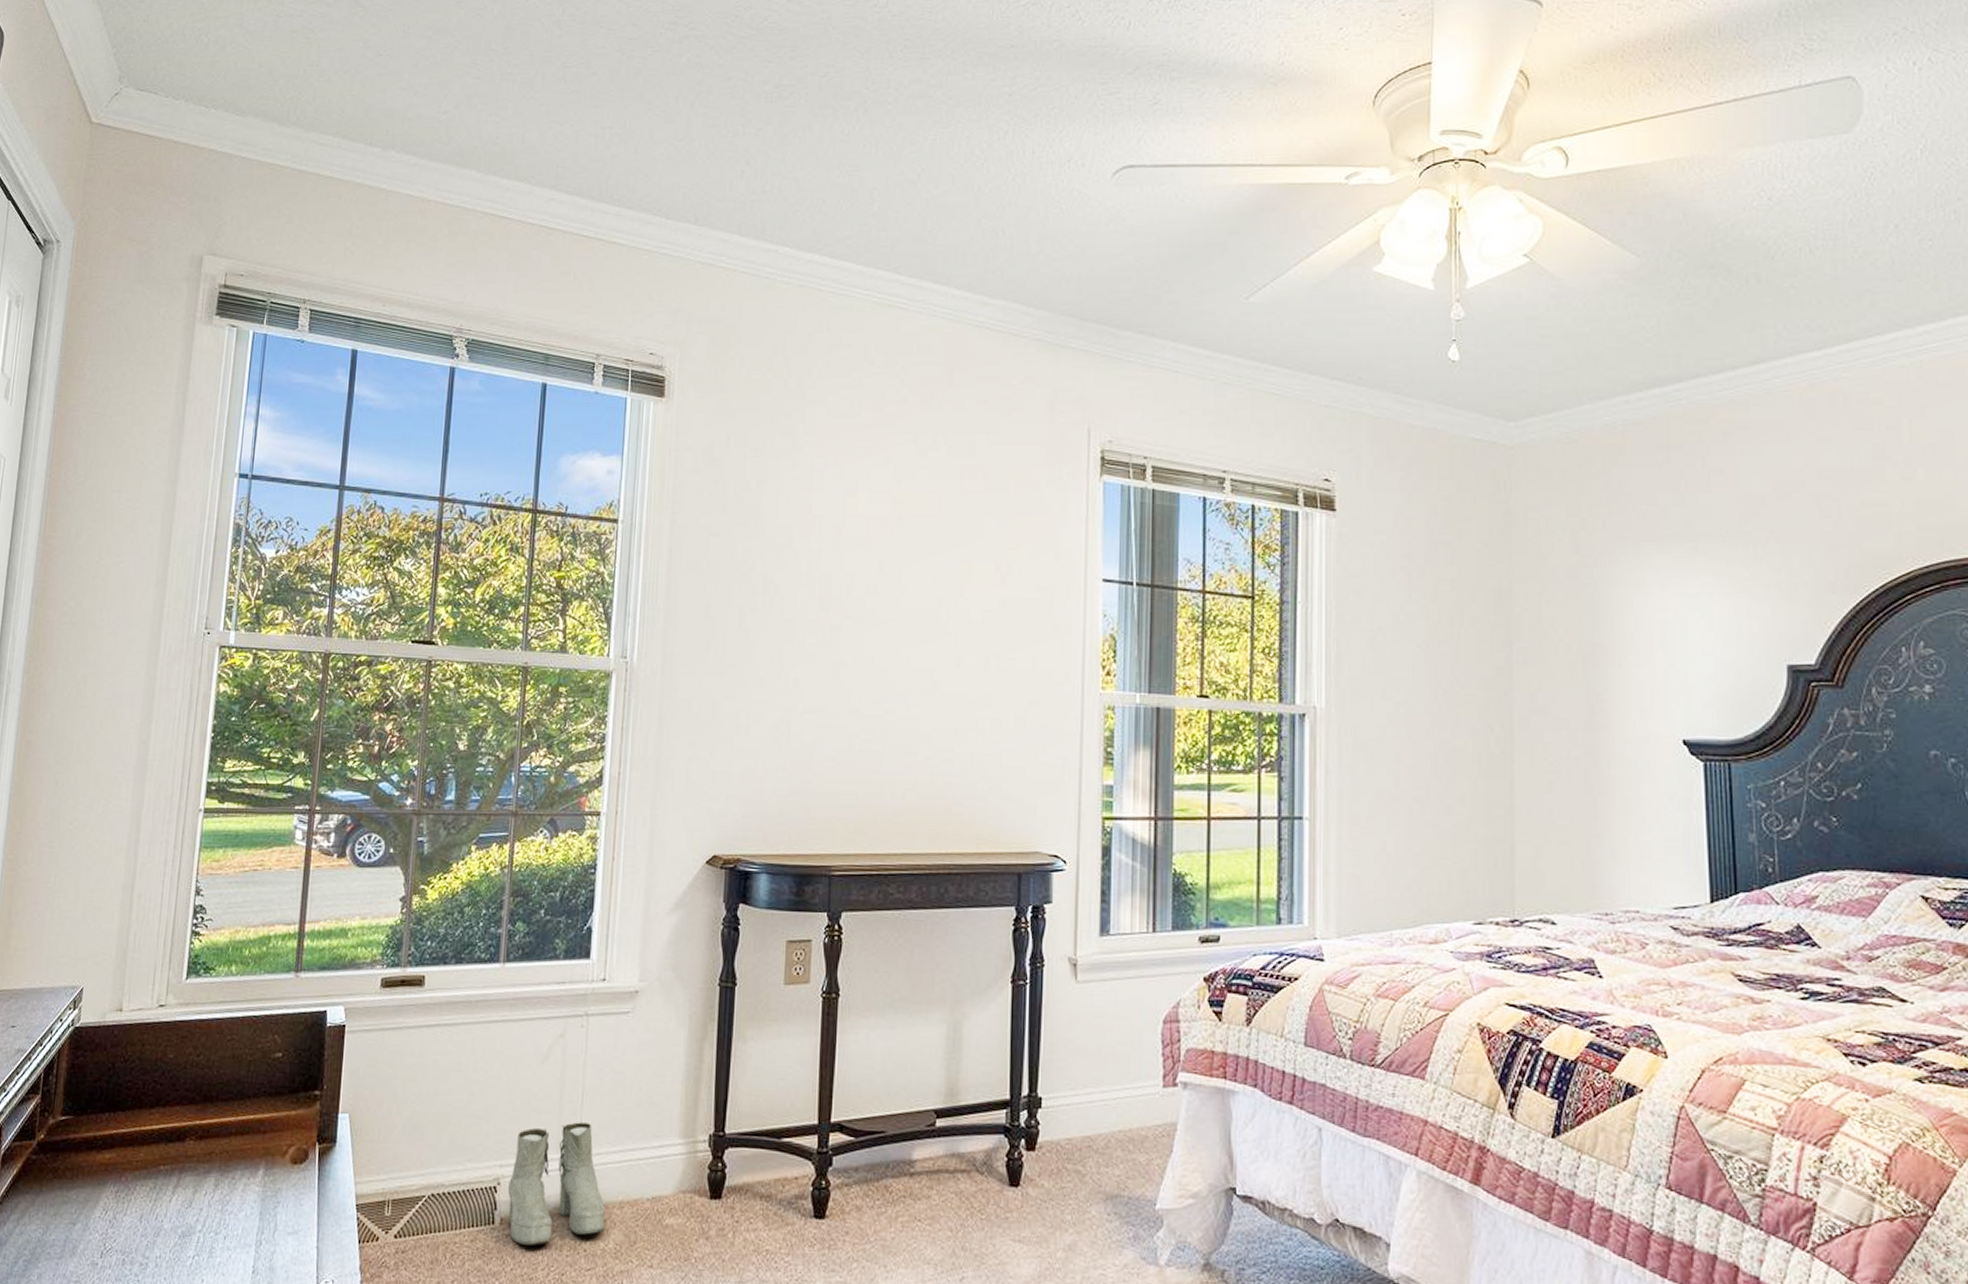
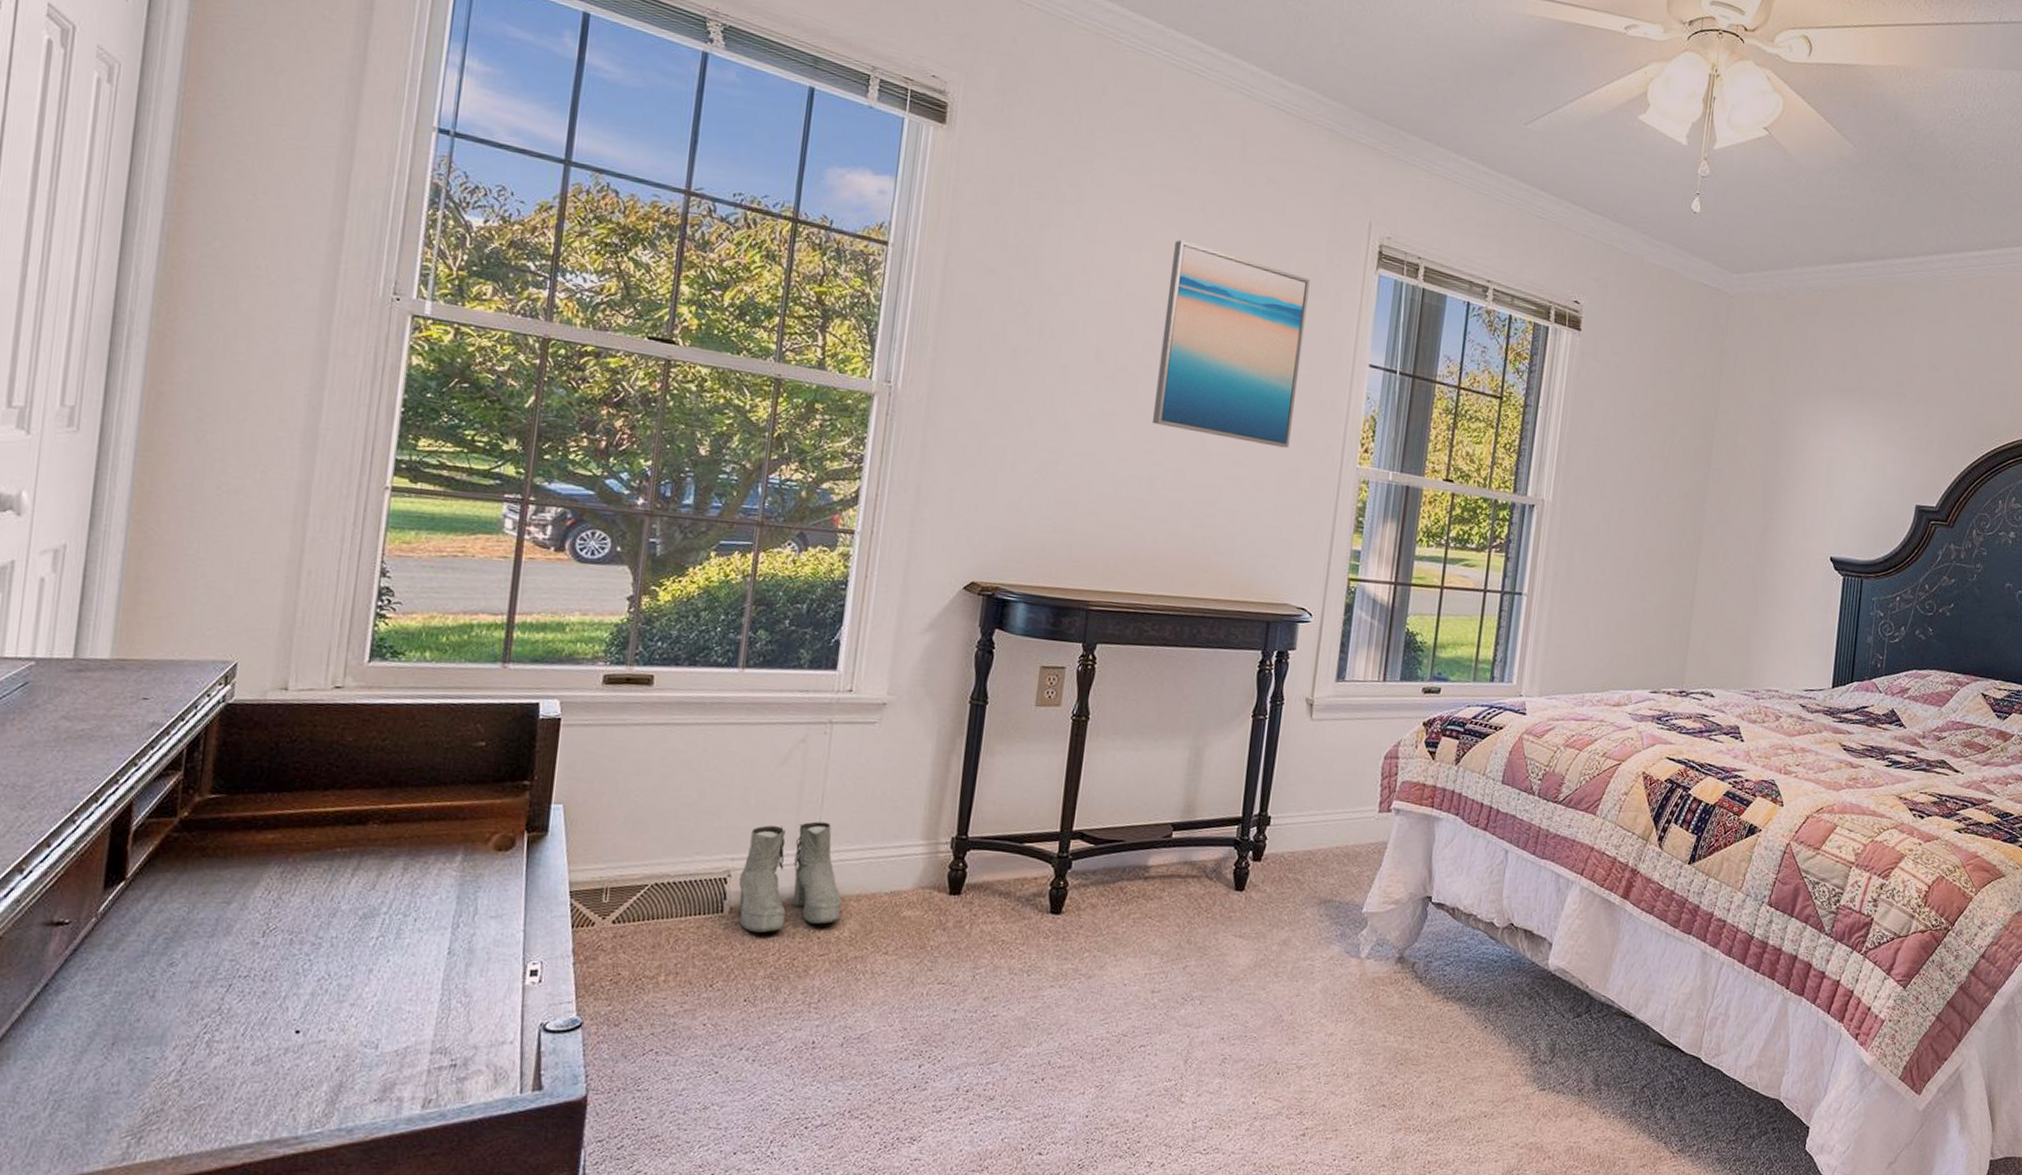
wall art: none [882,476,1031,680] -> present [1153,240,1310,448]

